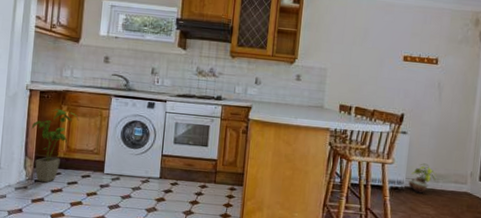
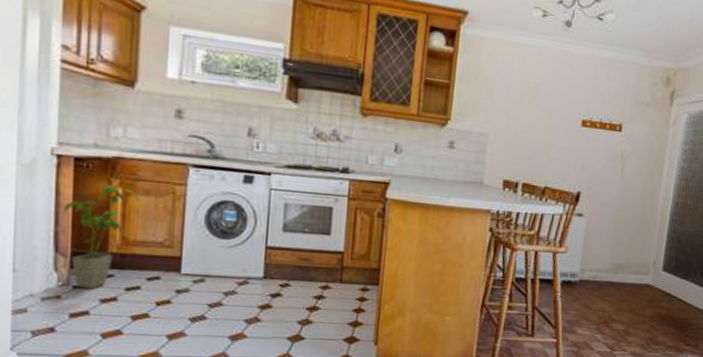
potted plant: present [408,163,437,194] -> none [583,251,616,288]

